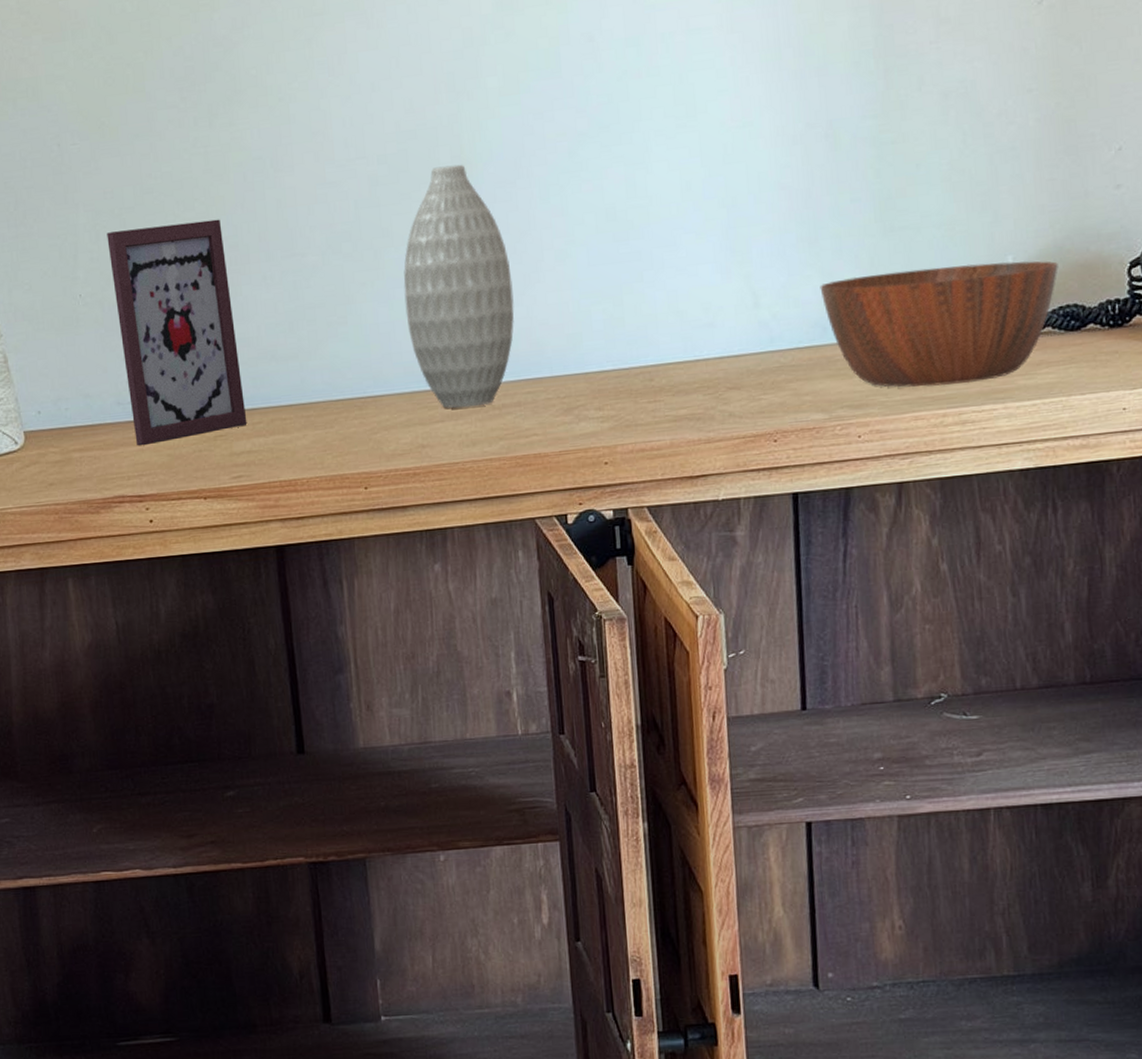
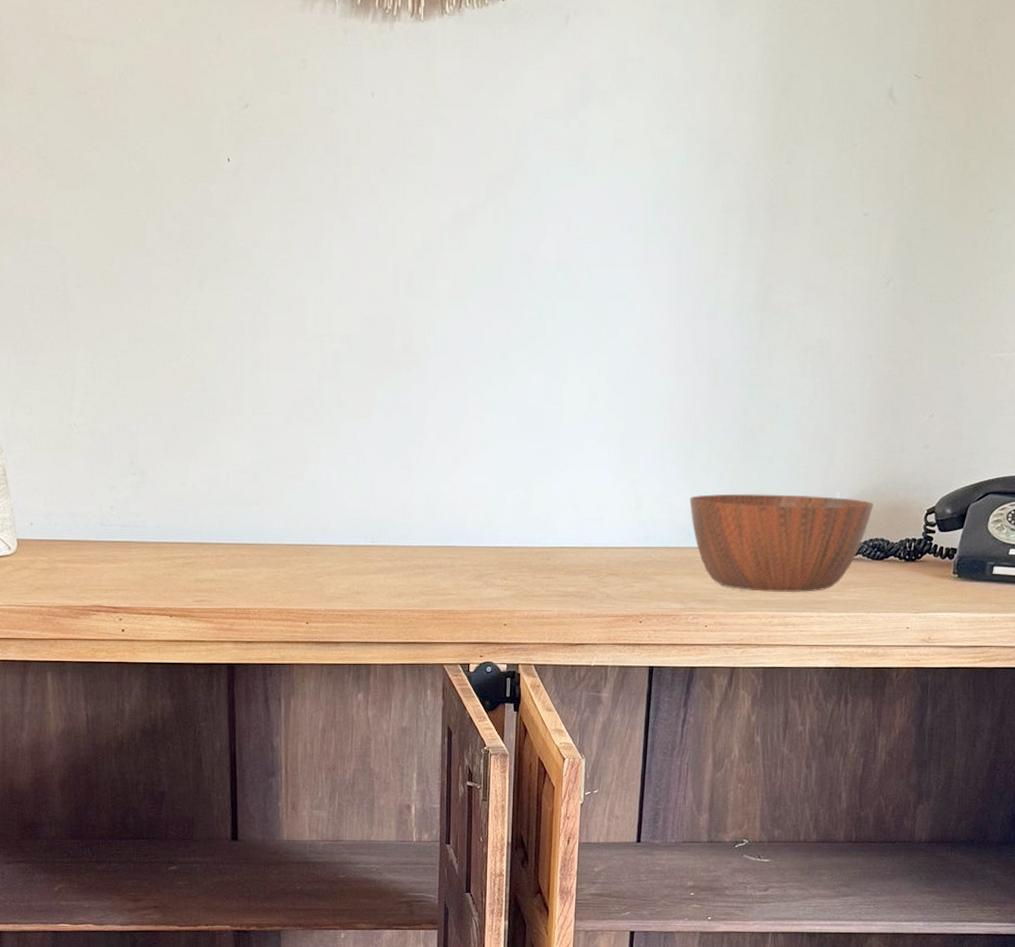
picture frame: present [107,219,248,446] -> none [102,371,212,564]
vase: present [403,164,515,408] -> none [353,353,444,564]

